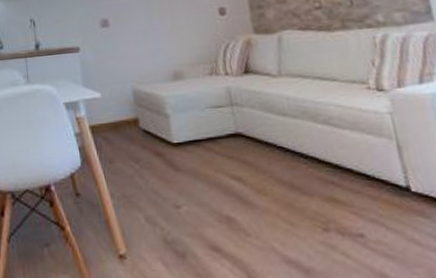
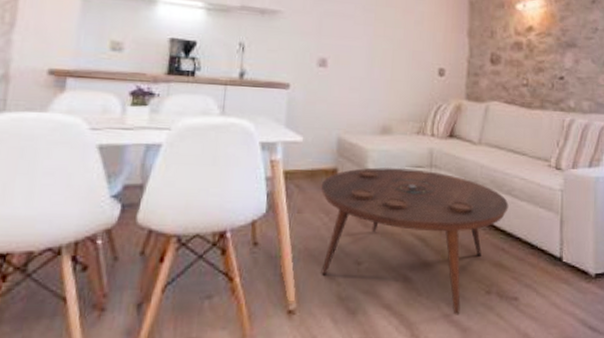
coffee table: none [125,109,330,256] -> present [320,167,509,315]

